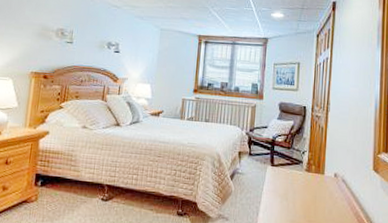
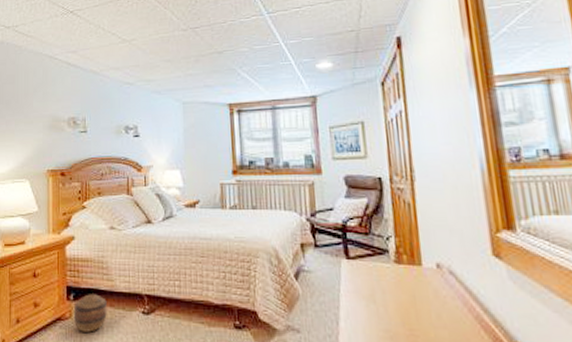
basket: none [38,181,71,214] -> present [73,294,107,332]

